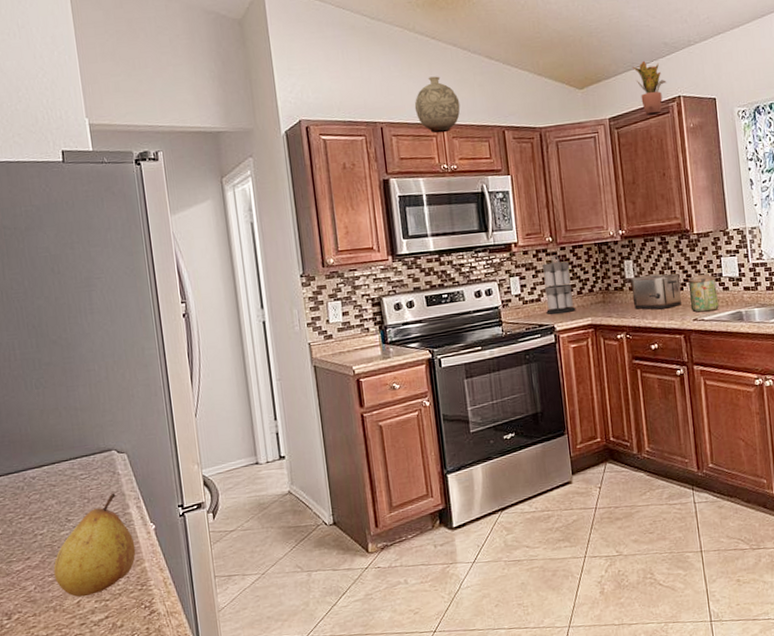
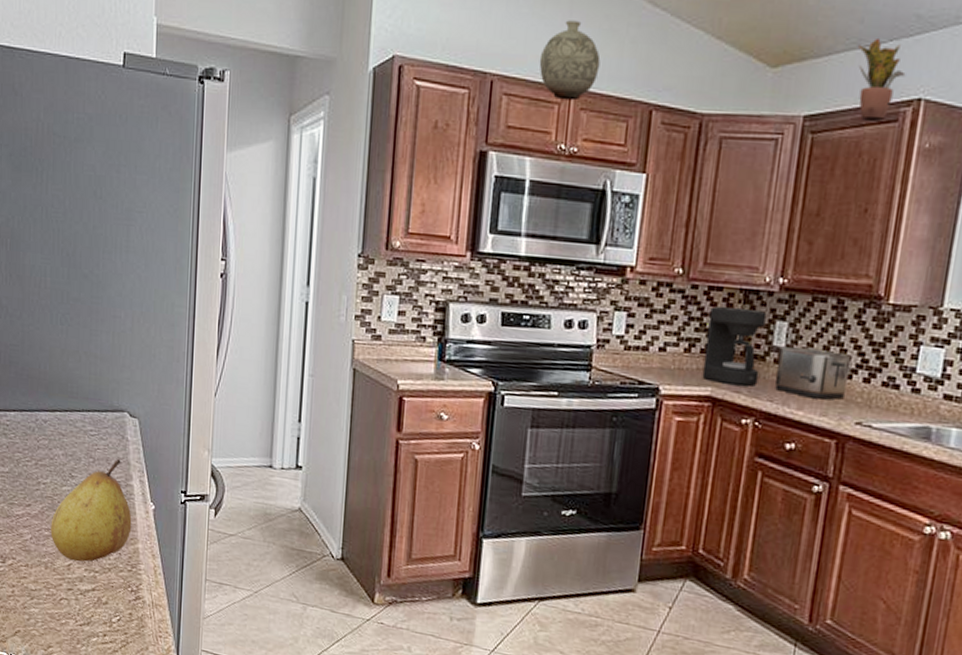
spice rack: present [542,255,576,315] -> none [652,293,700,374]
coffee maker: none [577,256,622,313] -> present [702,306,767,386]
canister: present [688,273,720,313] -> none [856,362,905,418]

